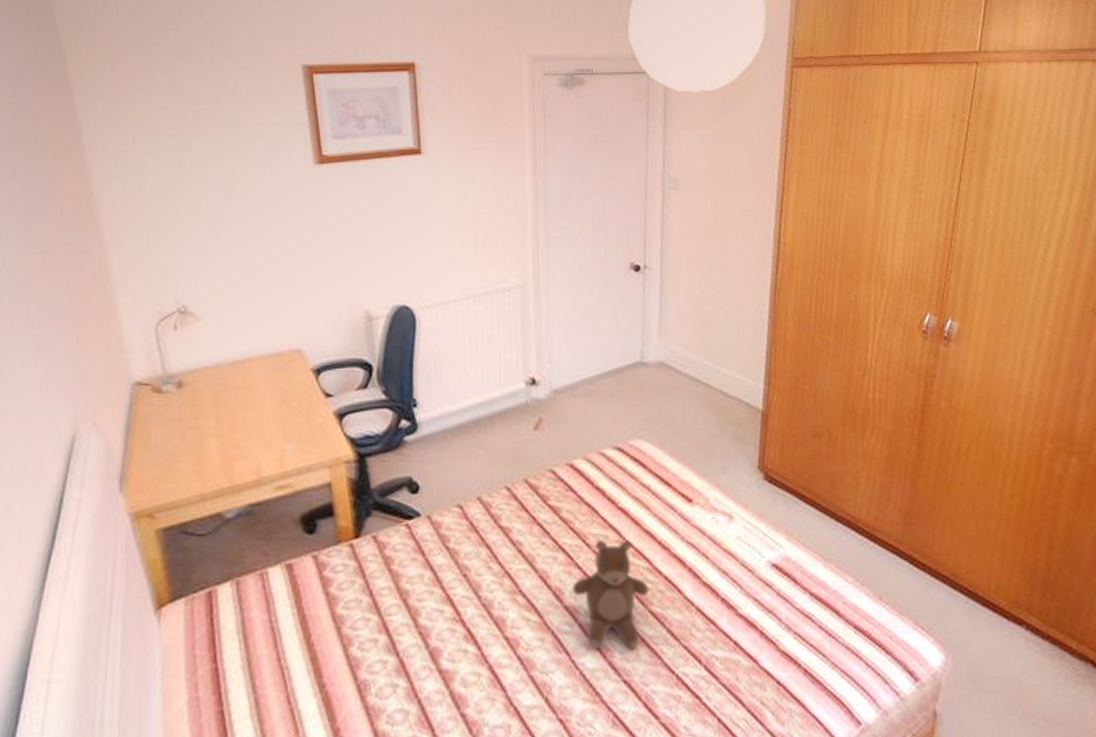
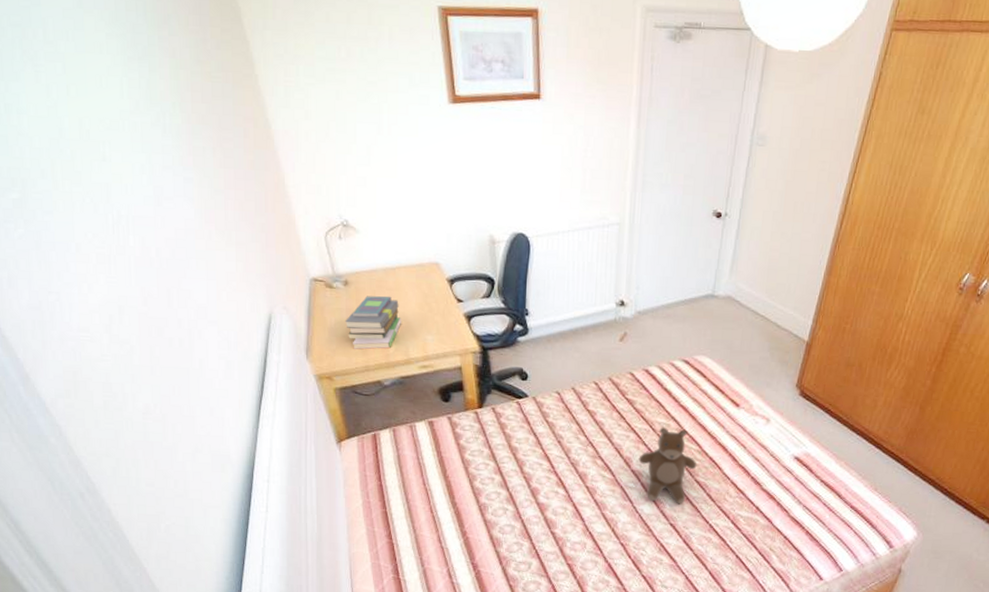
books: none [176,396,252,472] -> present [346,296,401,350]

